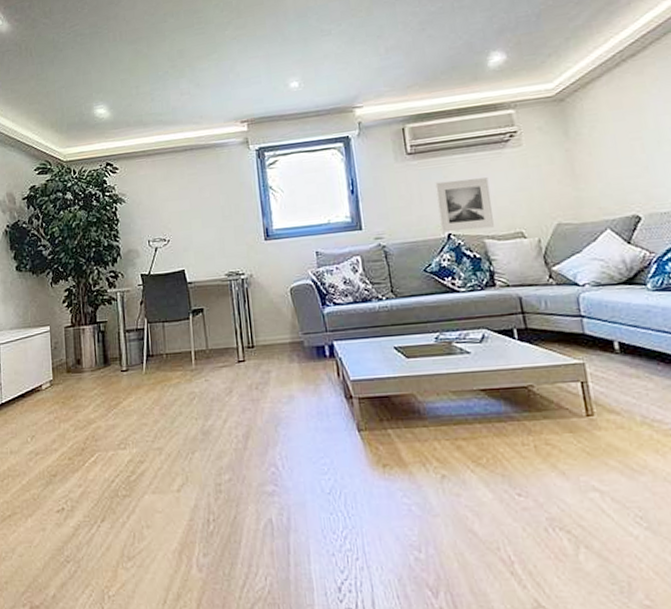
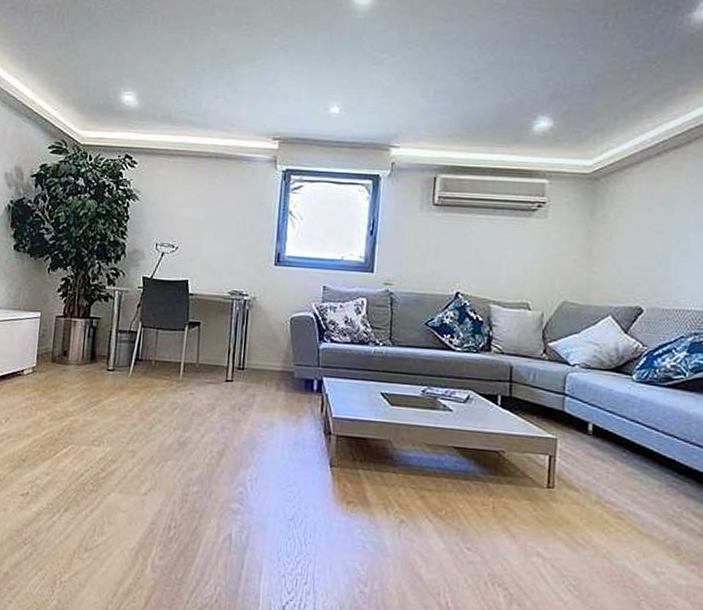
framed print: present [435,177,494,233] -> none [450,238,507,294]

